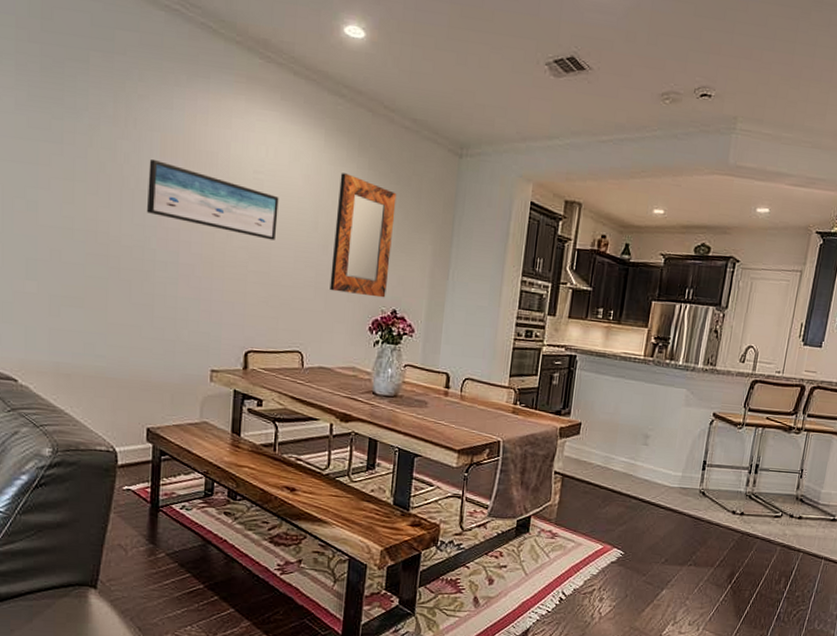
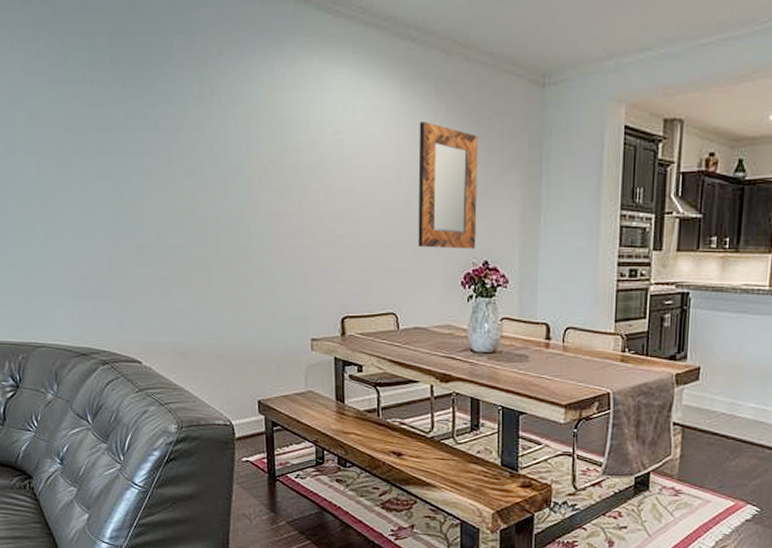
wall art: present [147,160,279,240] -> none [235,134,361,201]

